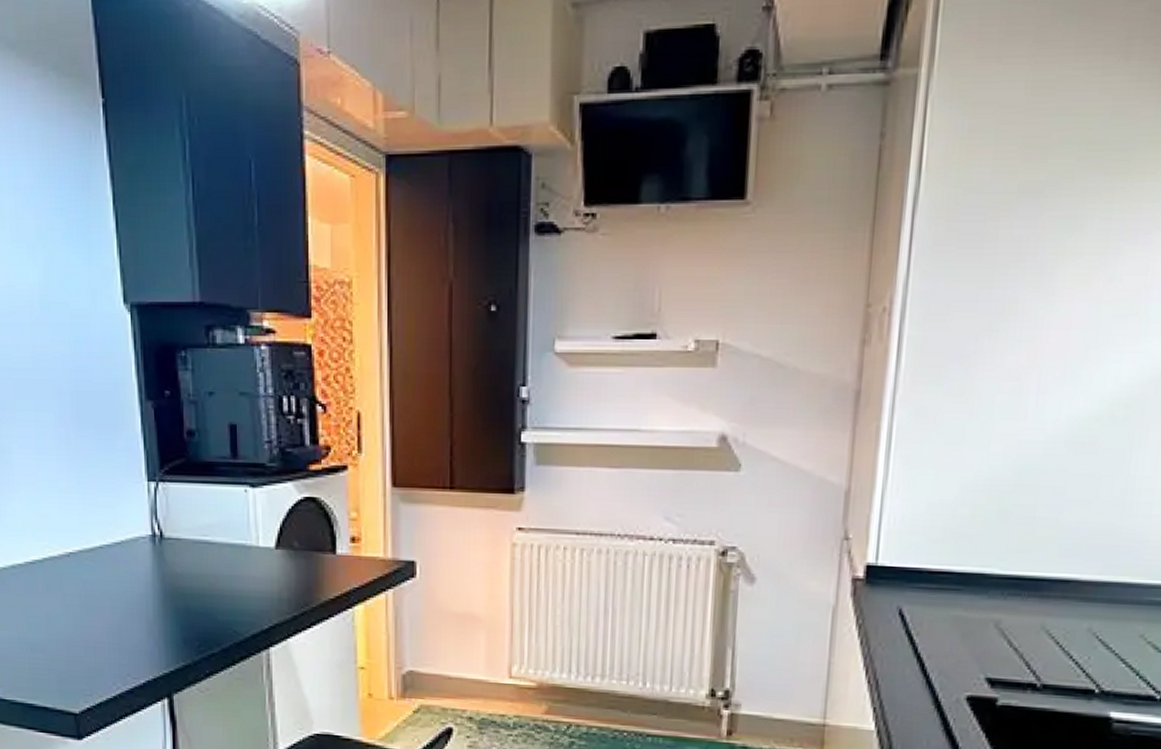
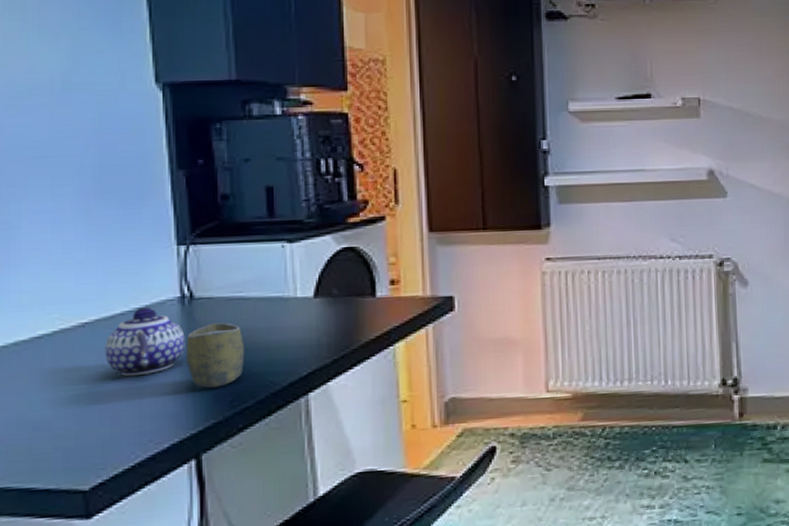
teapot: none [87,542,157,611] -> present [105,307,185,377]
cup: none [158,565,211,630] -> present [187,322,245,388]

